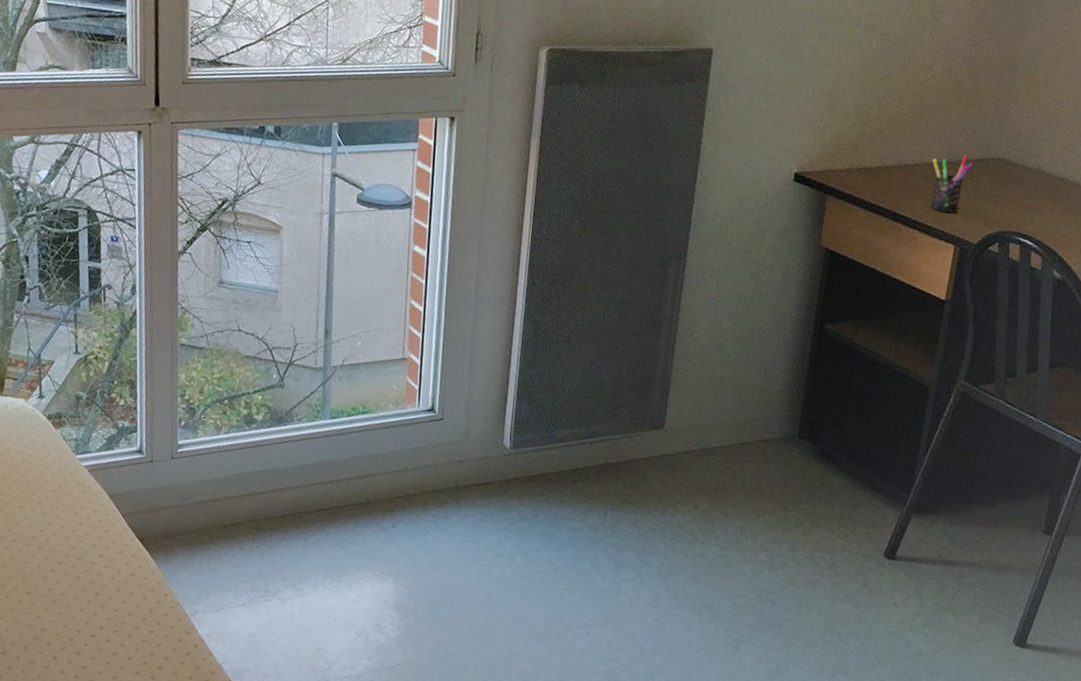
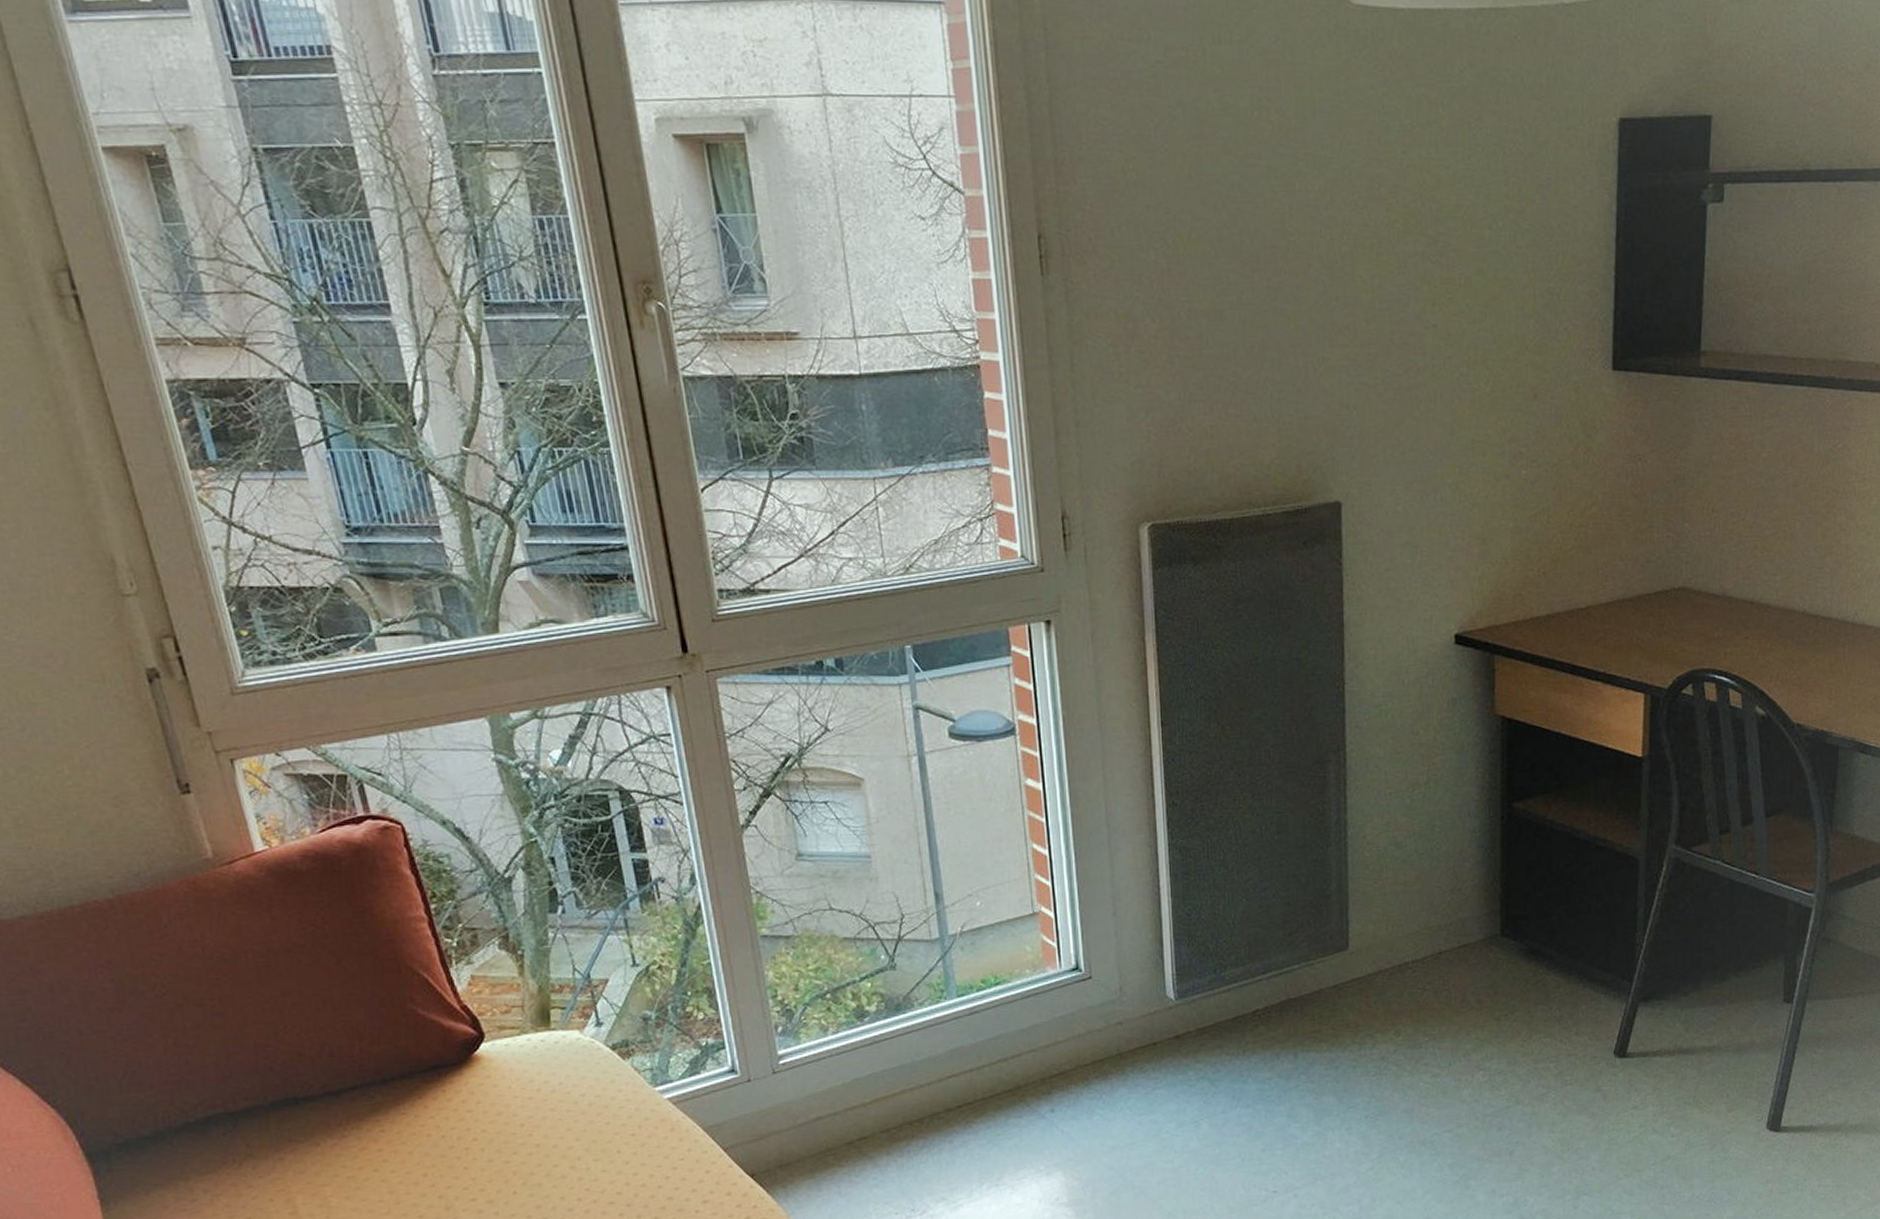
pen holder: present [930,154,974,213] -> none [1607,588,1654,658]

